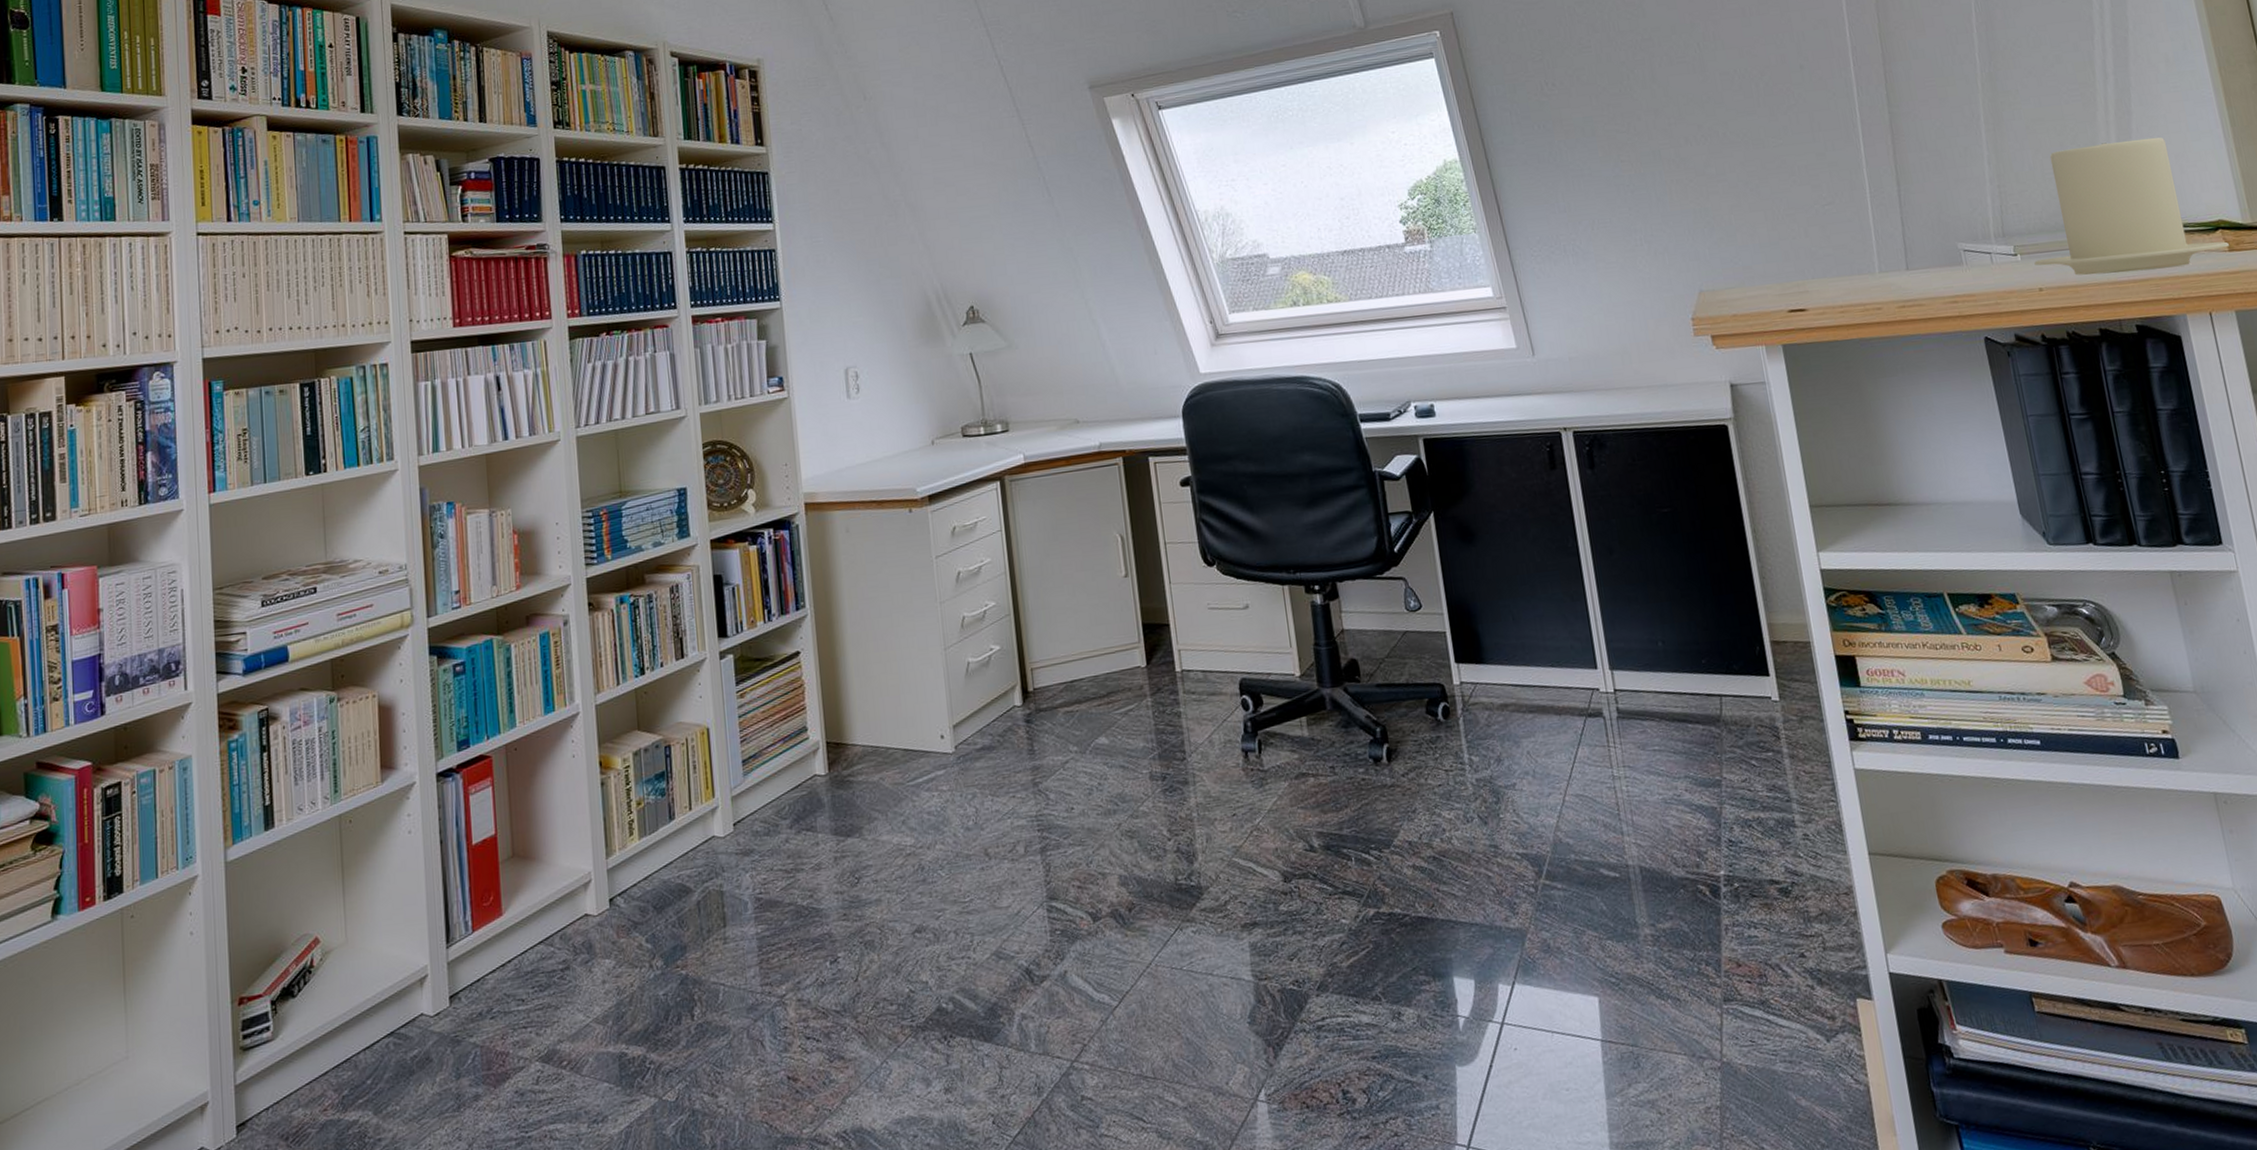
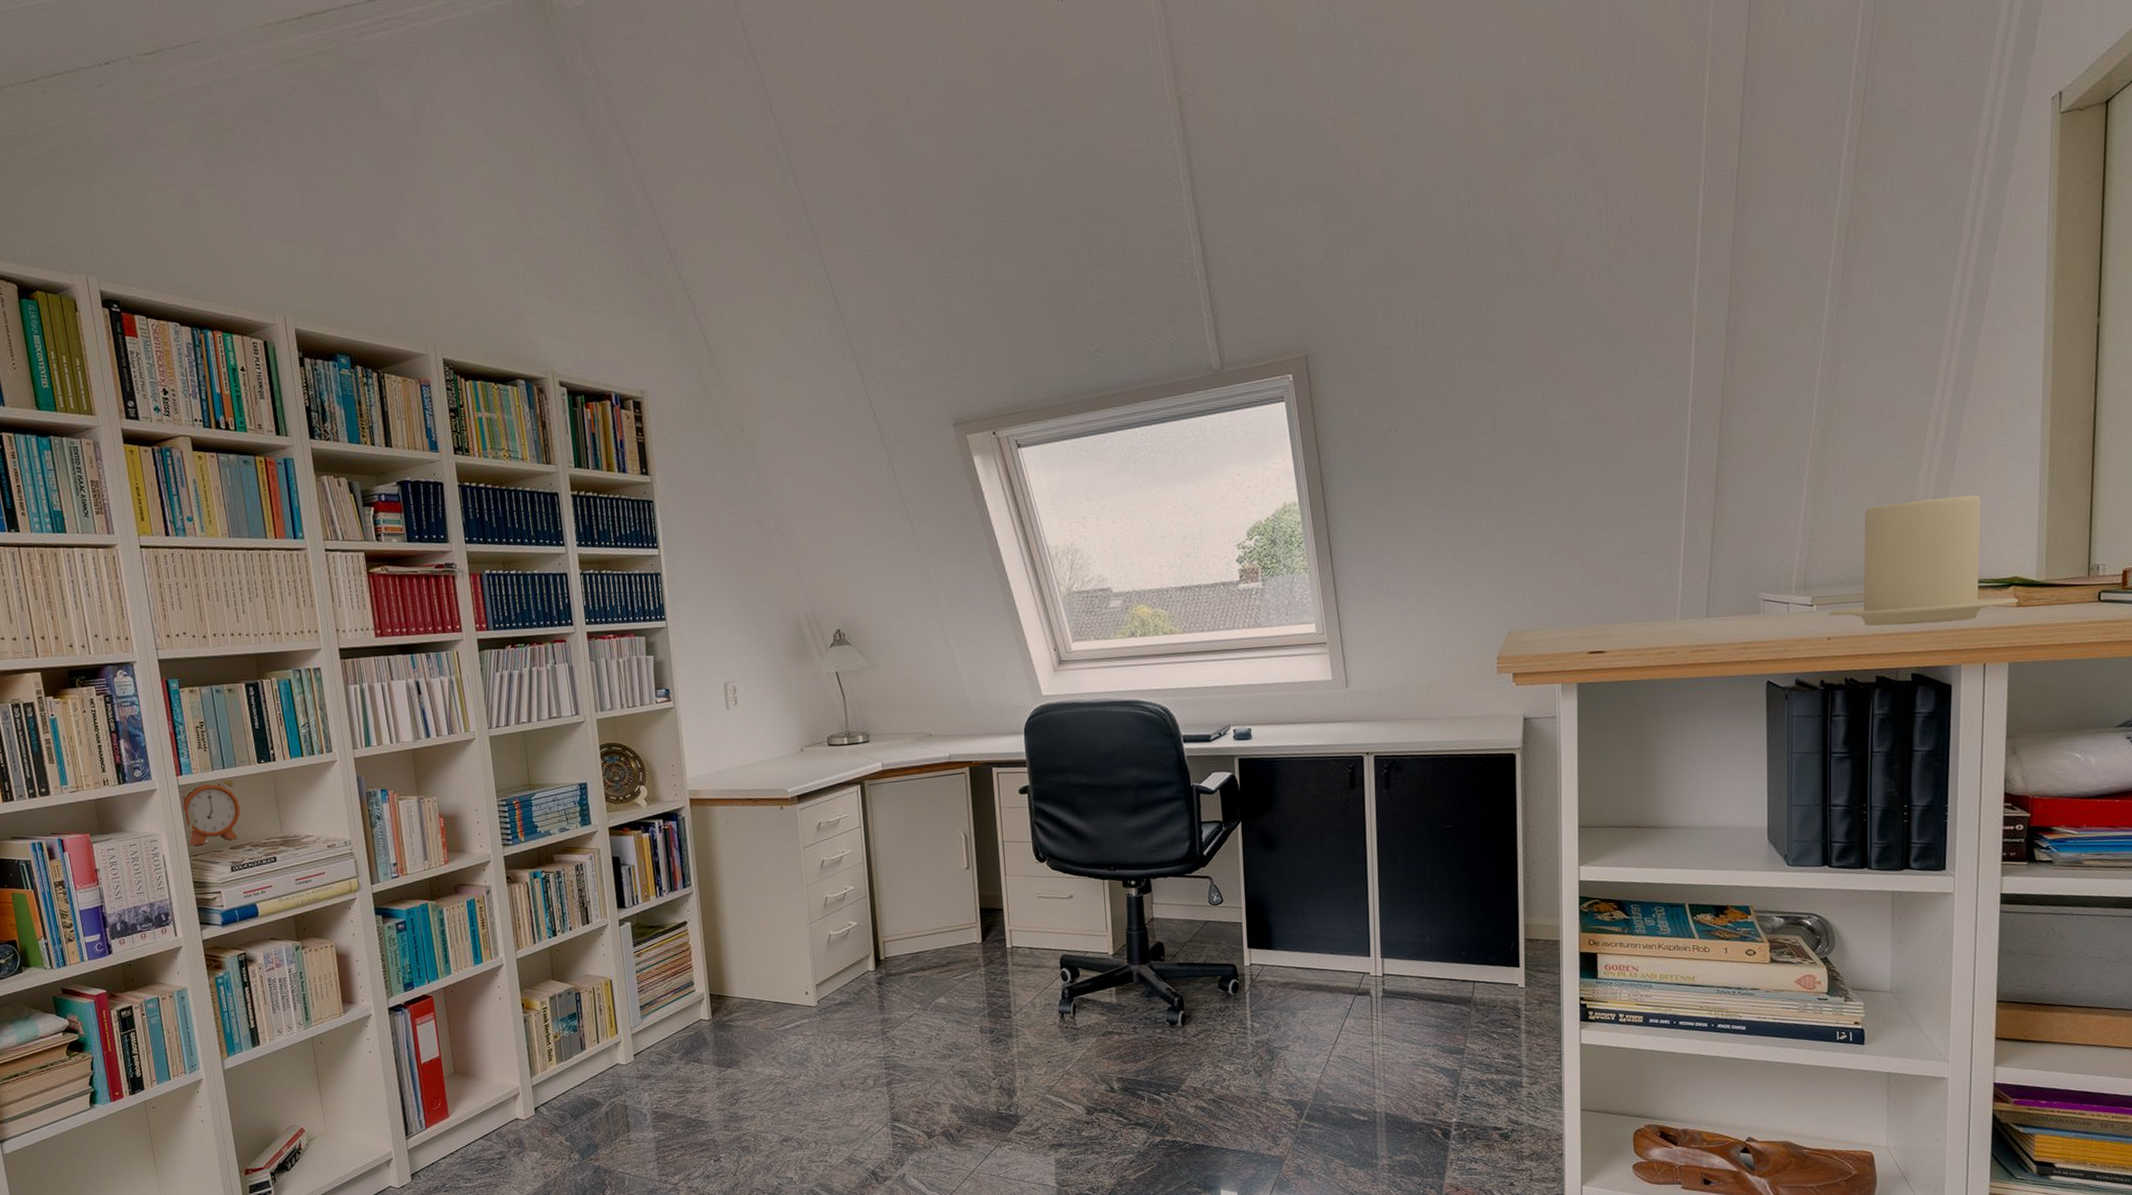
alarm clock: none [210,494,280,576] -> present [180,778,241,846]

